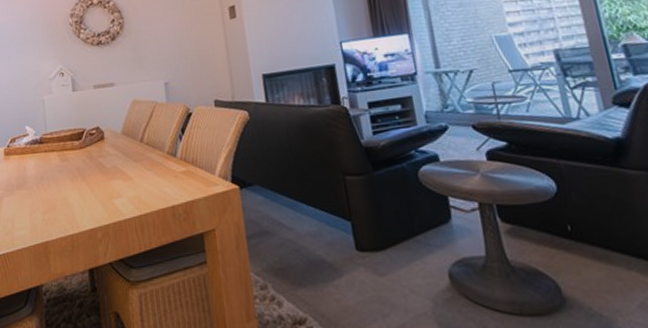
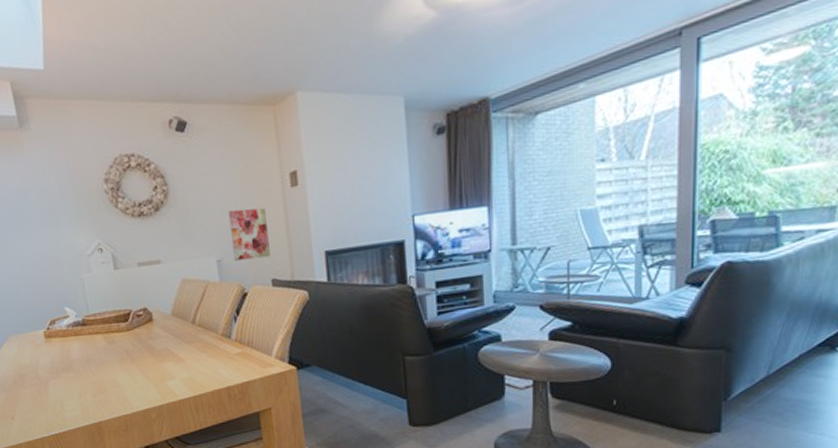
wall art: none [175,37,213,84] -> present [228,207,271,261]

